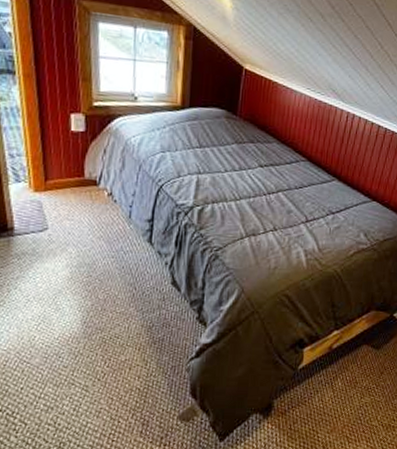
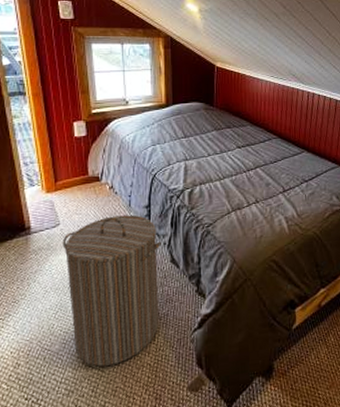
laundry hamper: none [49,226,163,385] -> present [62,214,161,367]

